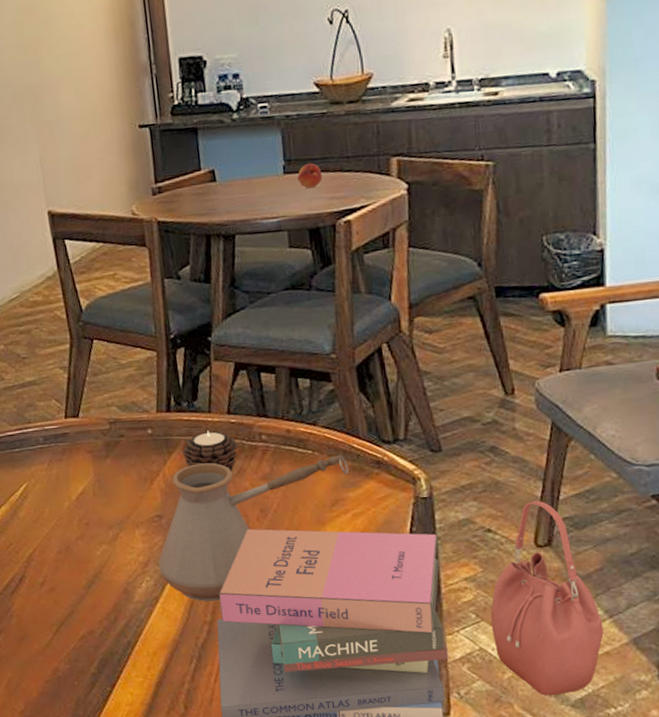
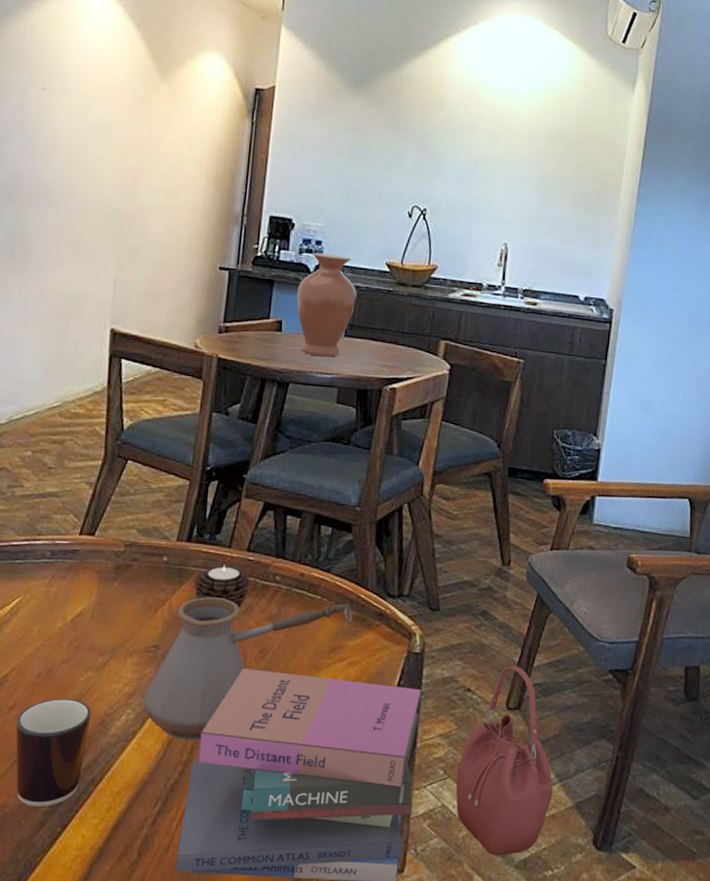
mug: none [49,571,118,670] -> present [15,698,92,807]
vase: none [223,84,290,202] -> present [297,252,357,358]
fruit: present [296,162,323,189] -> none [355,331,379,354]

